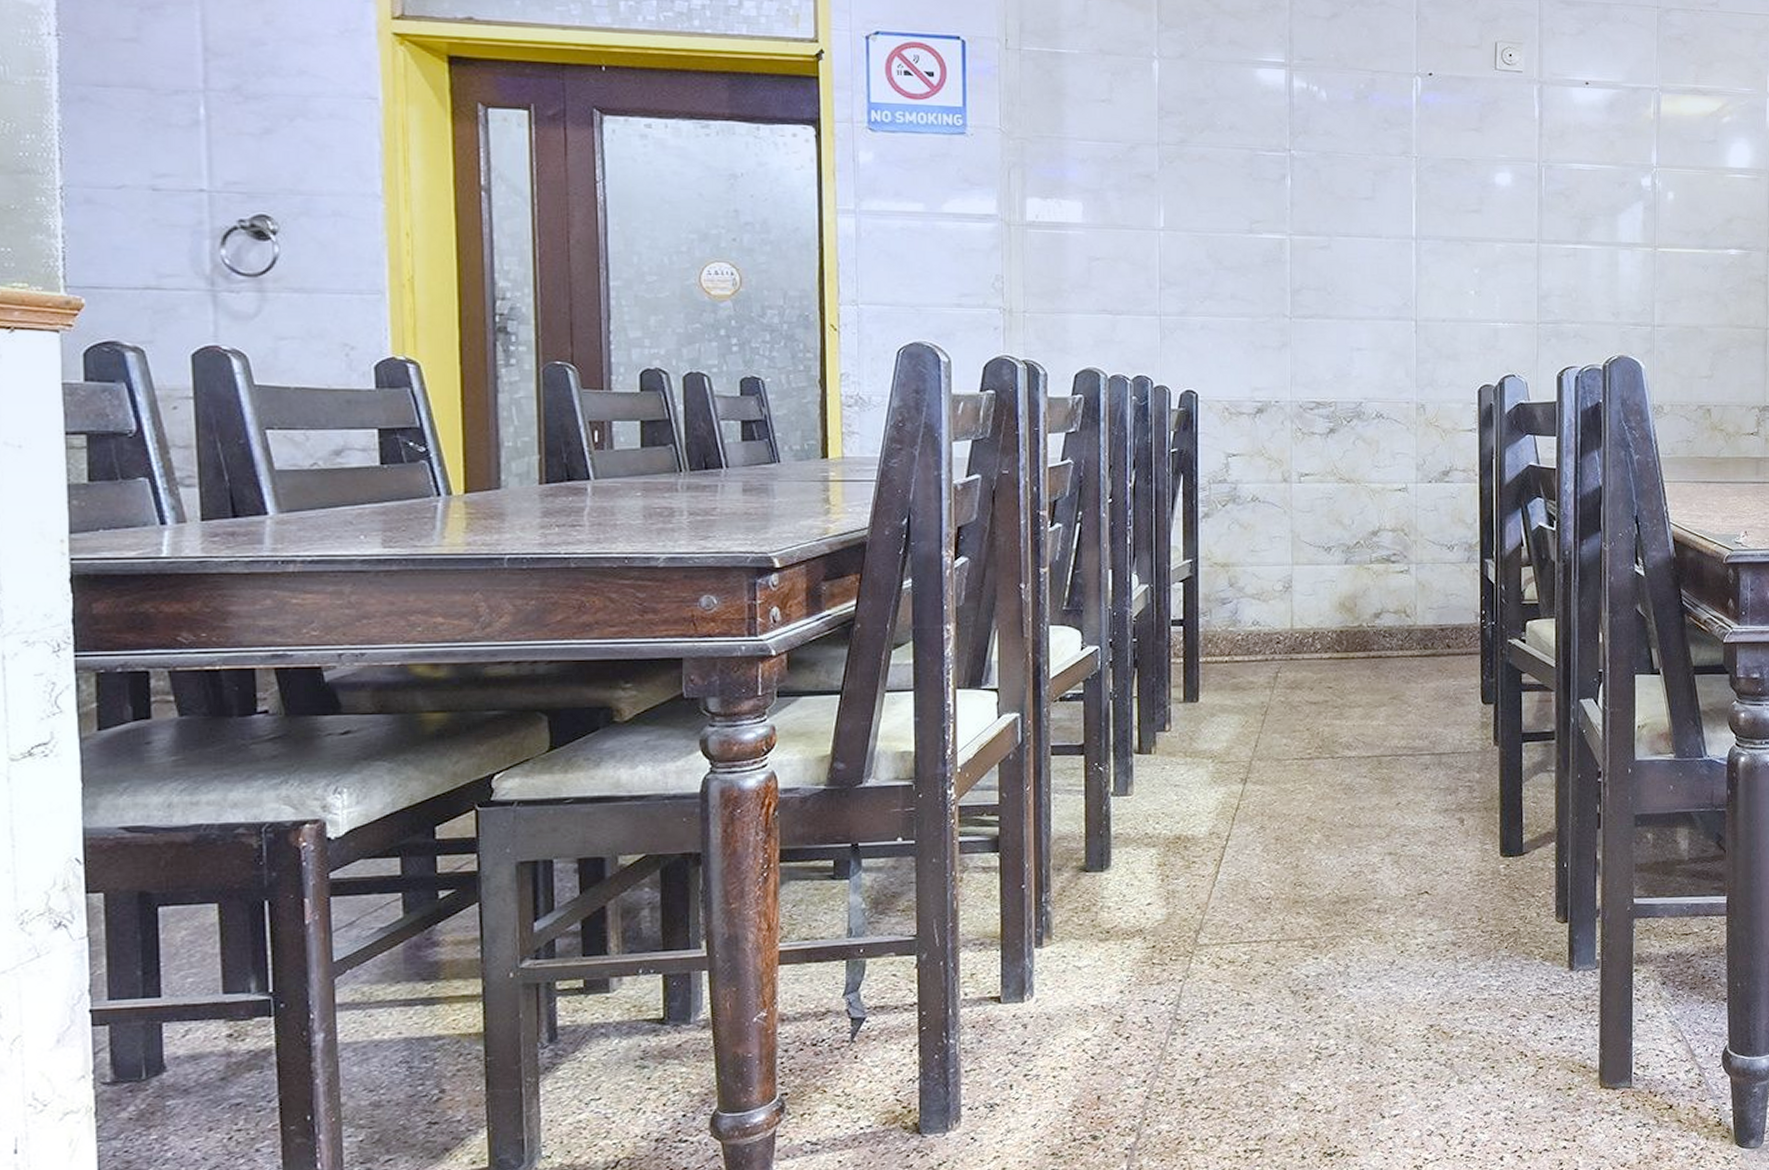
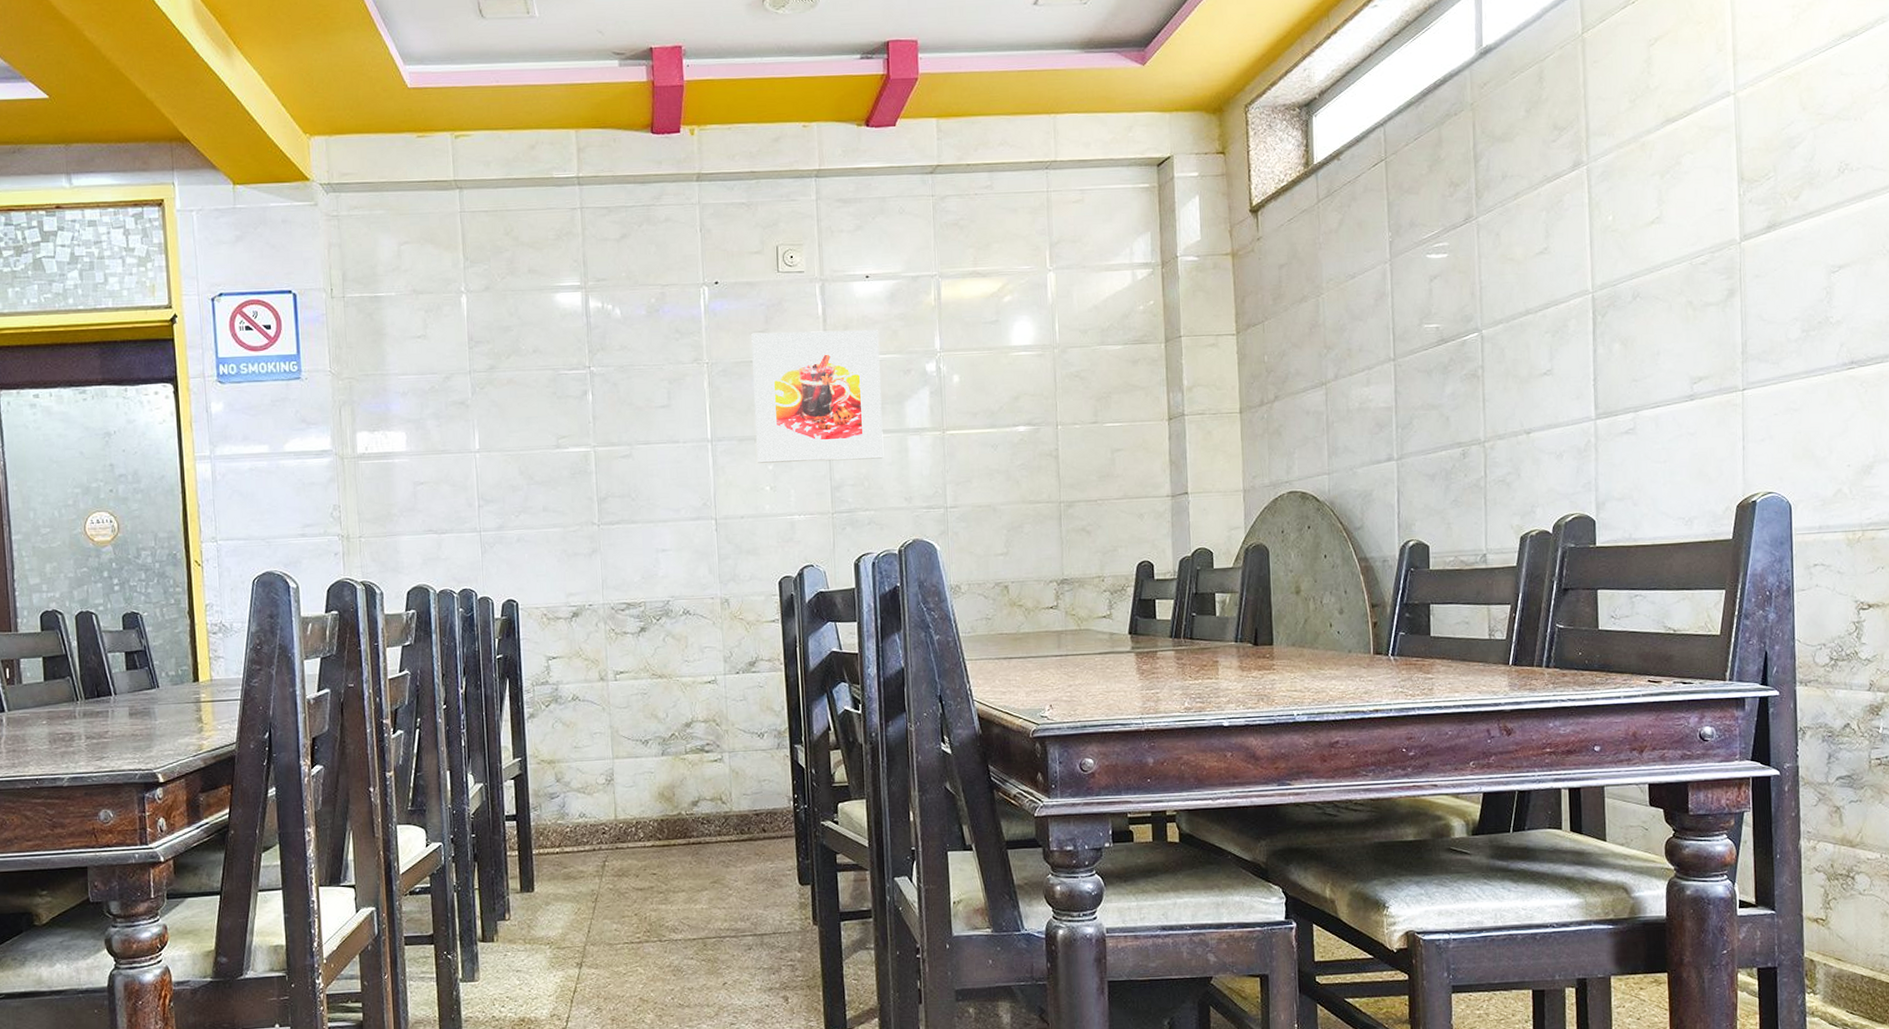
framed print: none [1462,130,1596,271] -> present [751,330,884,463]

